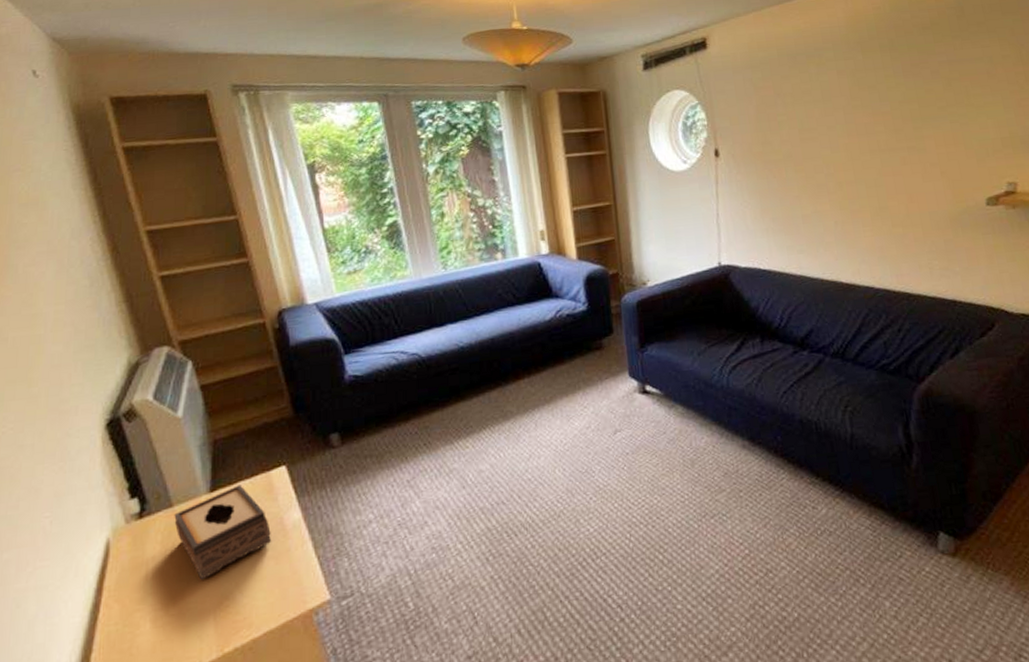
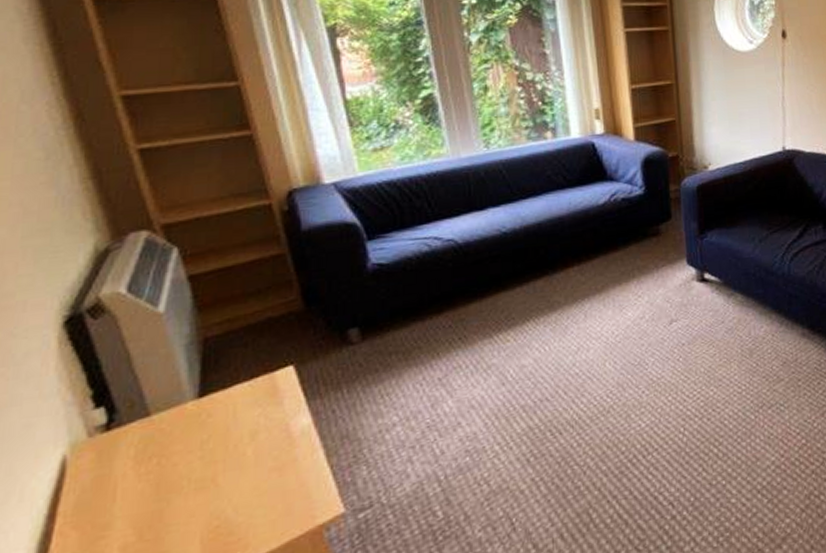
tissue box: present [174,485,272,580] -> none [151,388,275,499]

